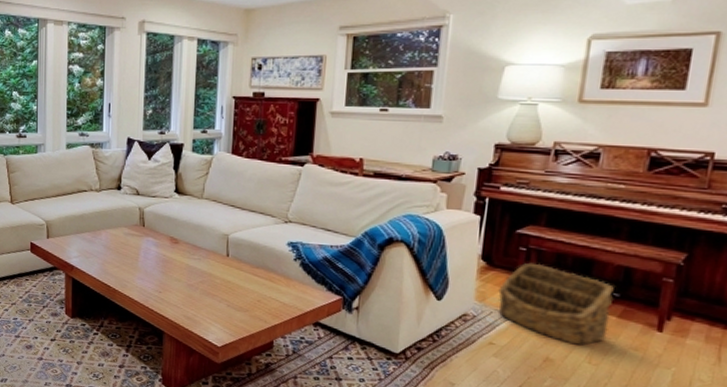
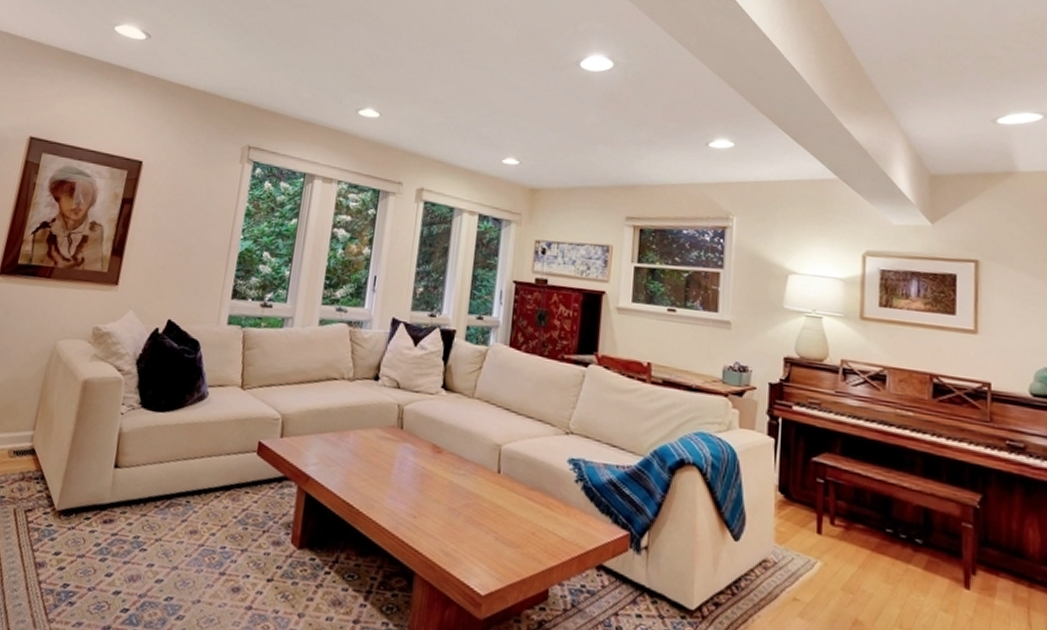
basket: present [498,262,614,346] -> none [799,497,916,605]

